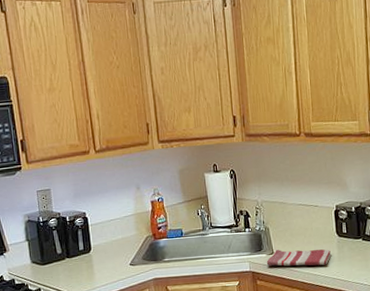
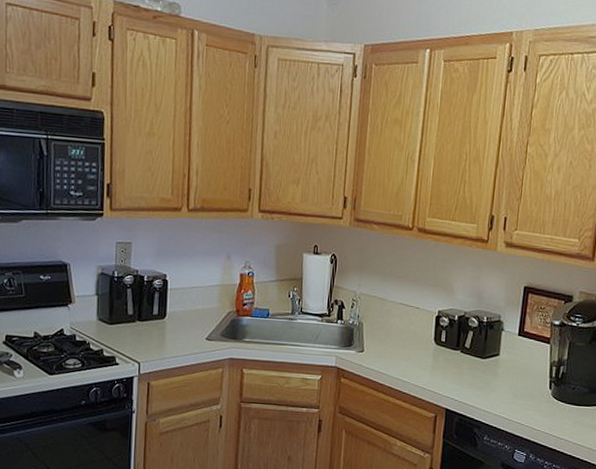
dish towel: present [266,249,332,266] -> none [354,348,426,373]

